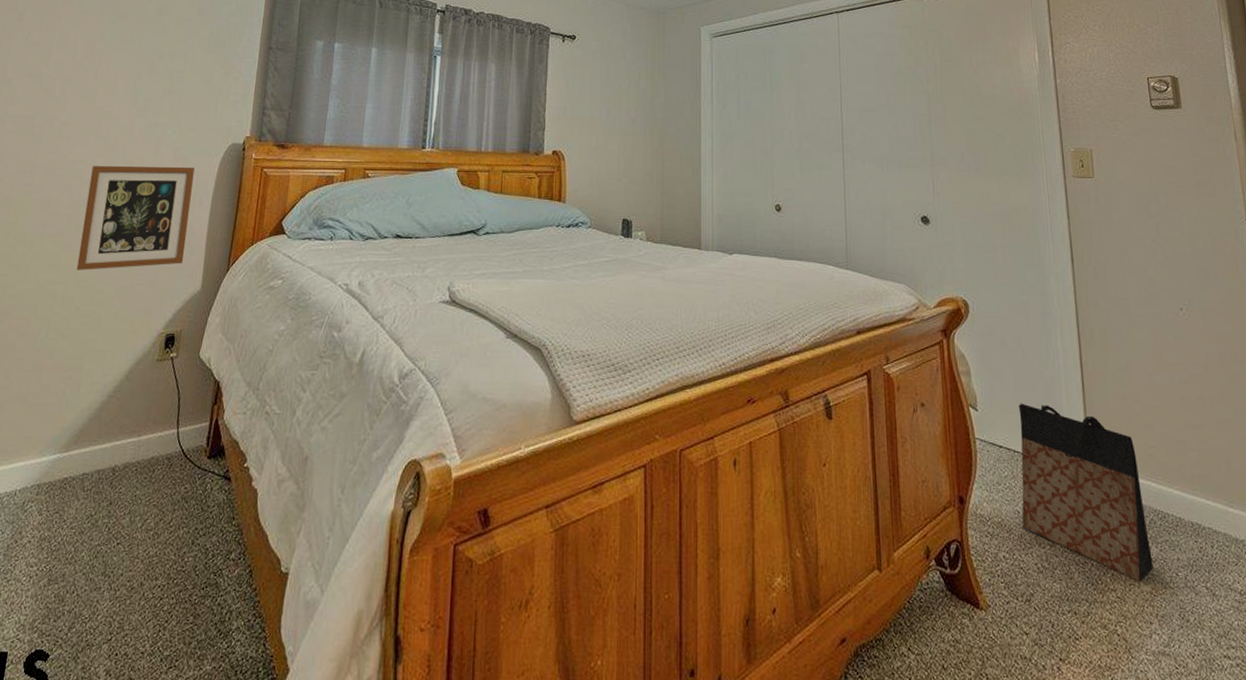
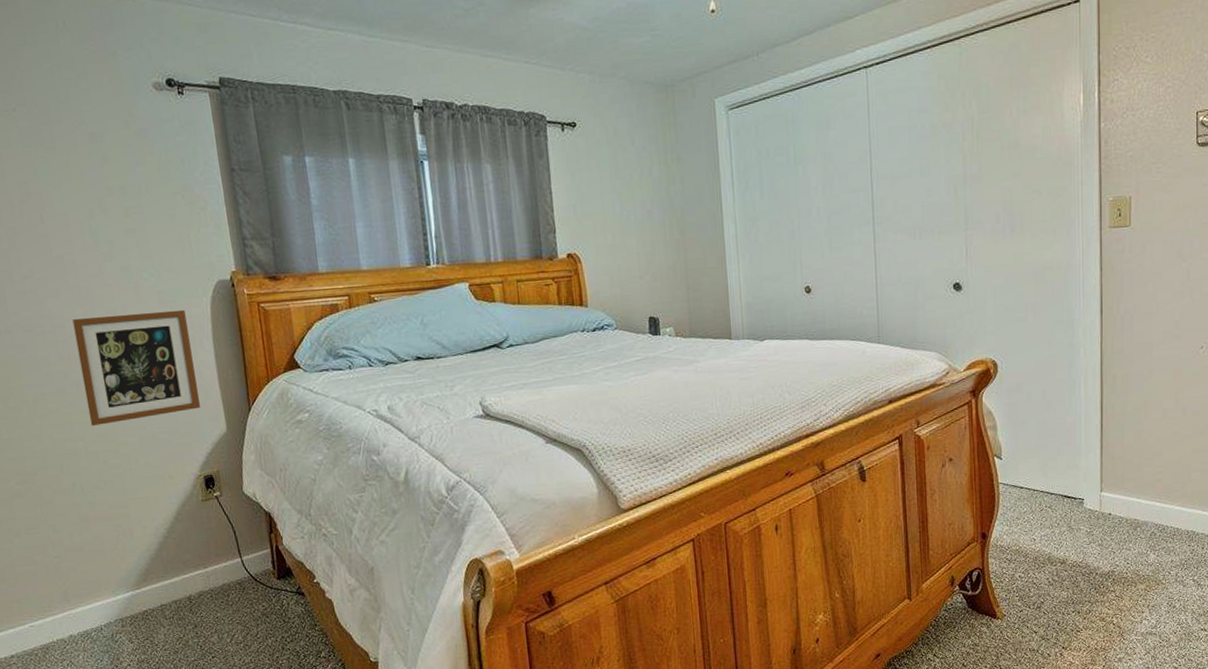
bag: present [1018,403,1154,583] -> none [1037,447,1150,583]

